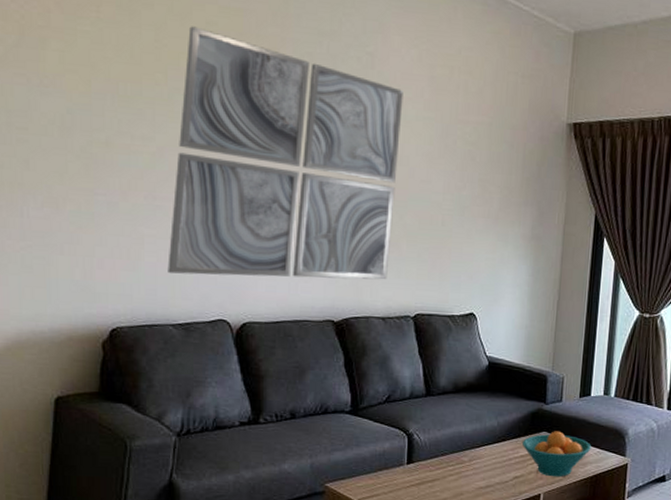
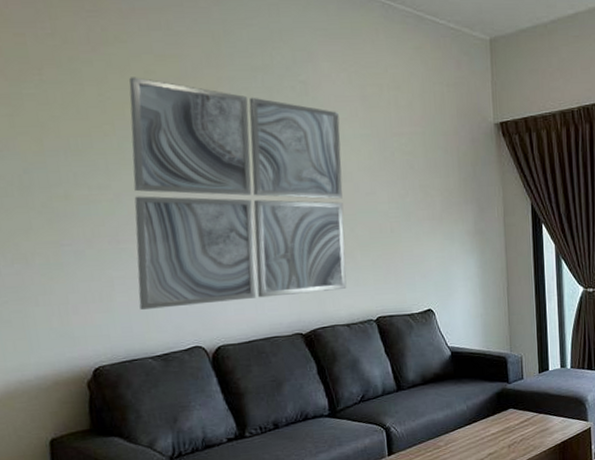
fruit bowl: present [522,431,591,477] -> none [492,406,556,449]

